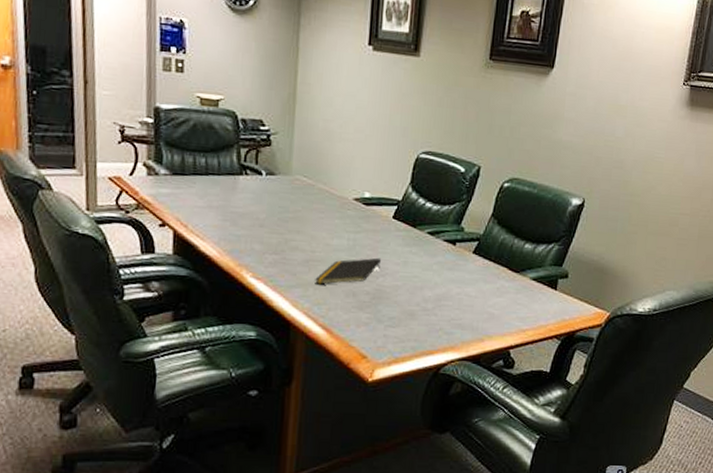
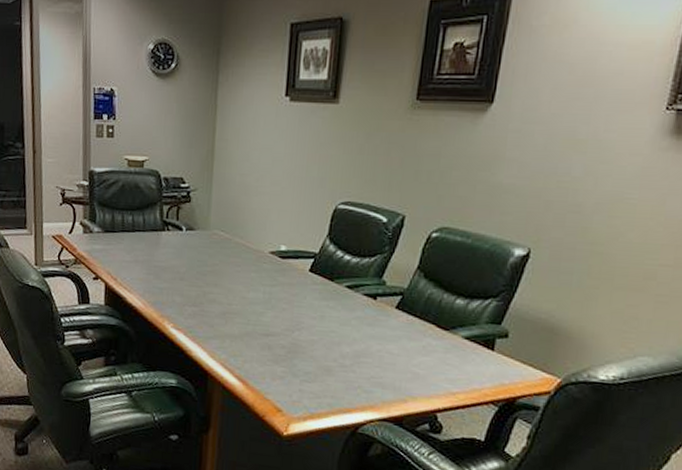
notepad: present [315,257,381,285] -> none [231,311,297,337]

